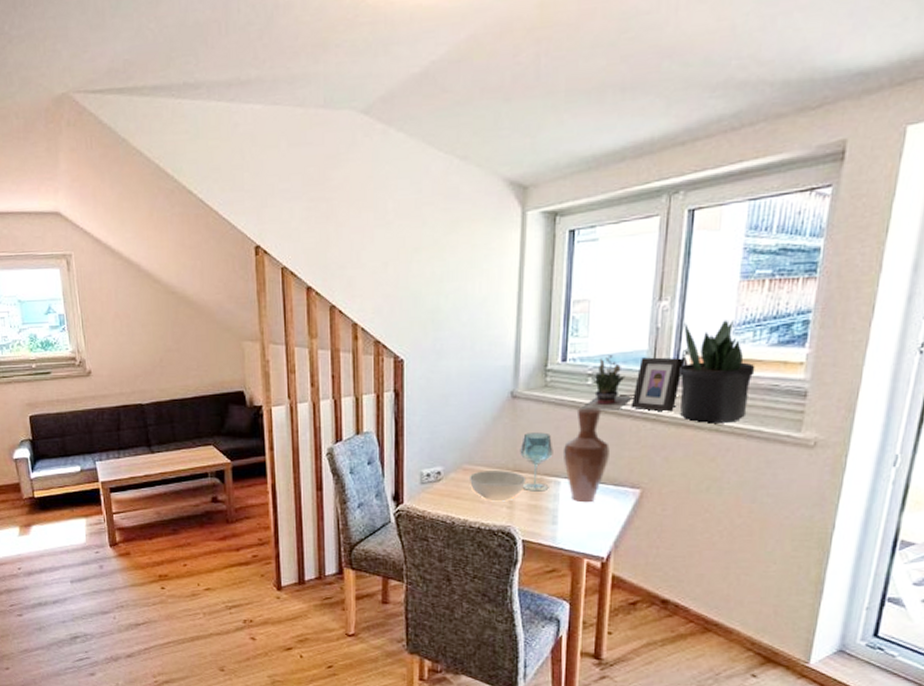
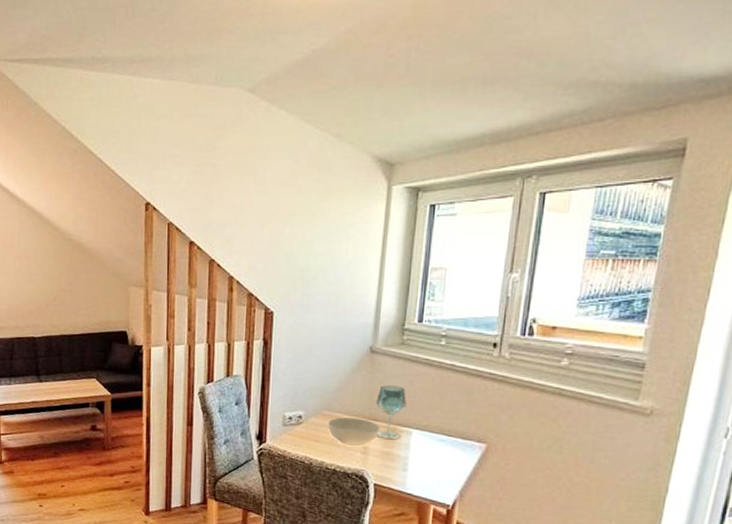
vase: present [562,408,610,503] -> none [415,366,459,453]
potted flower: present [580,354,634,411] -> none [433,318,484,370]
picture frame: present [630,357,685,412] -> none [480,323,532,375]
planter: present [679,319,756,423] -> none [526,293,598,388]

